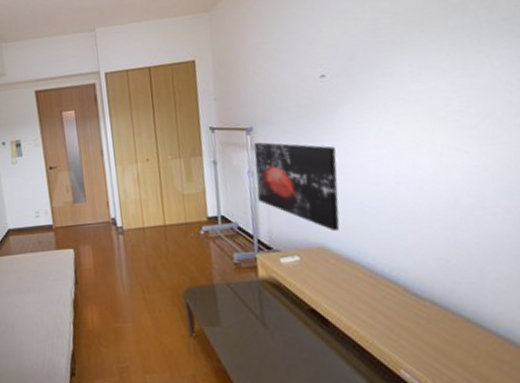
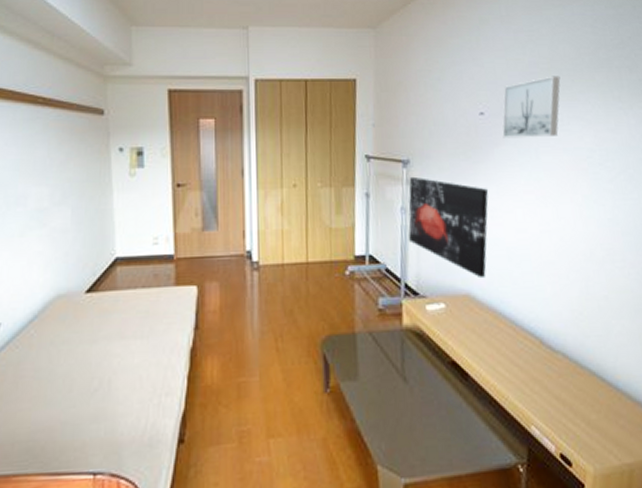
wall art: none [344,28,409,97] -> present [502,75,561,138]

